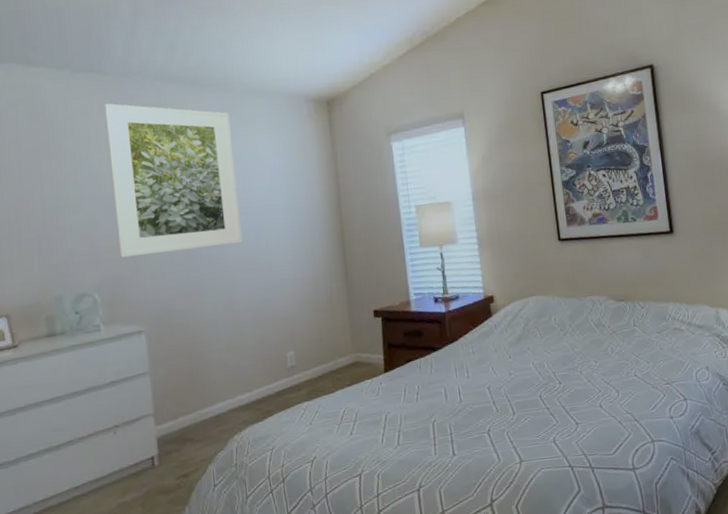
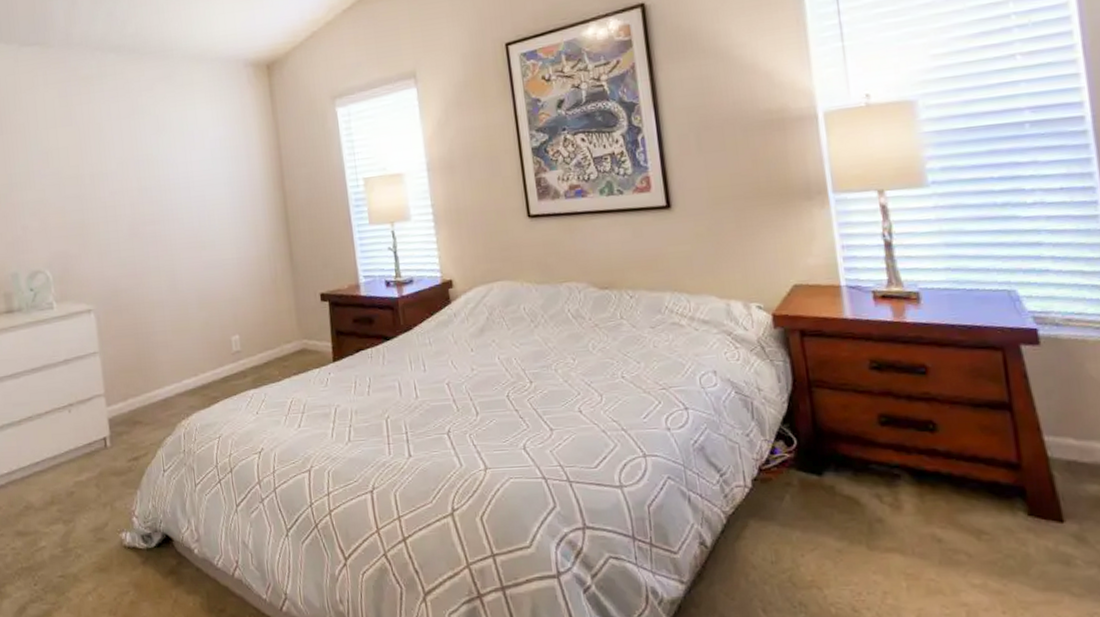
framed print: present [103,103,243,258] -> none [49,76,185,235]

